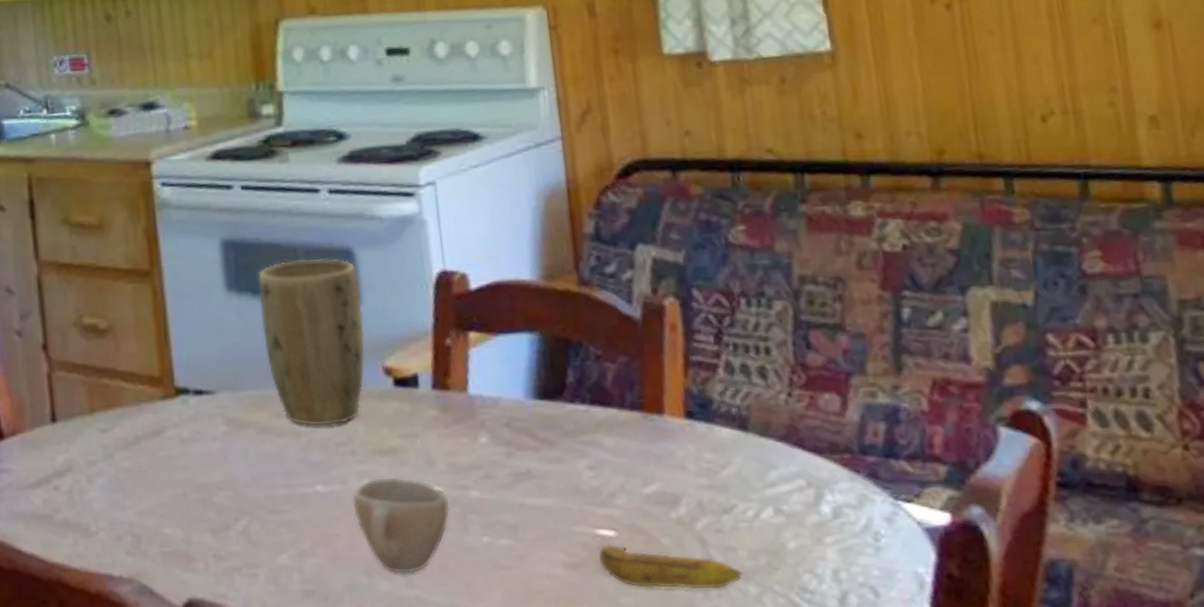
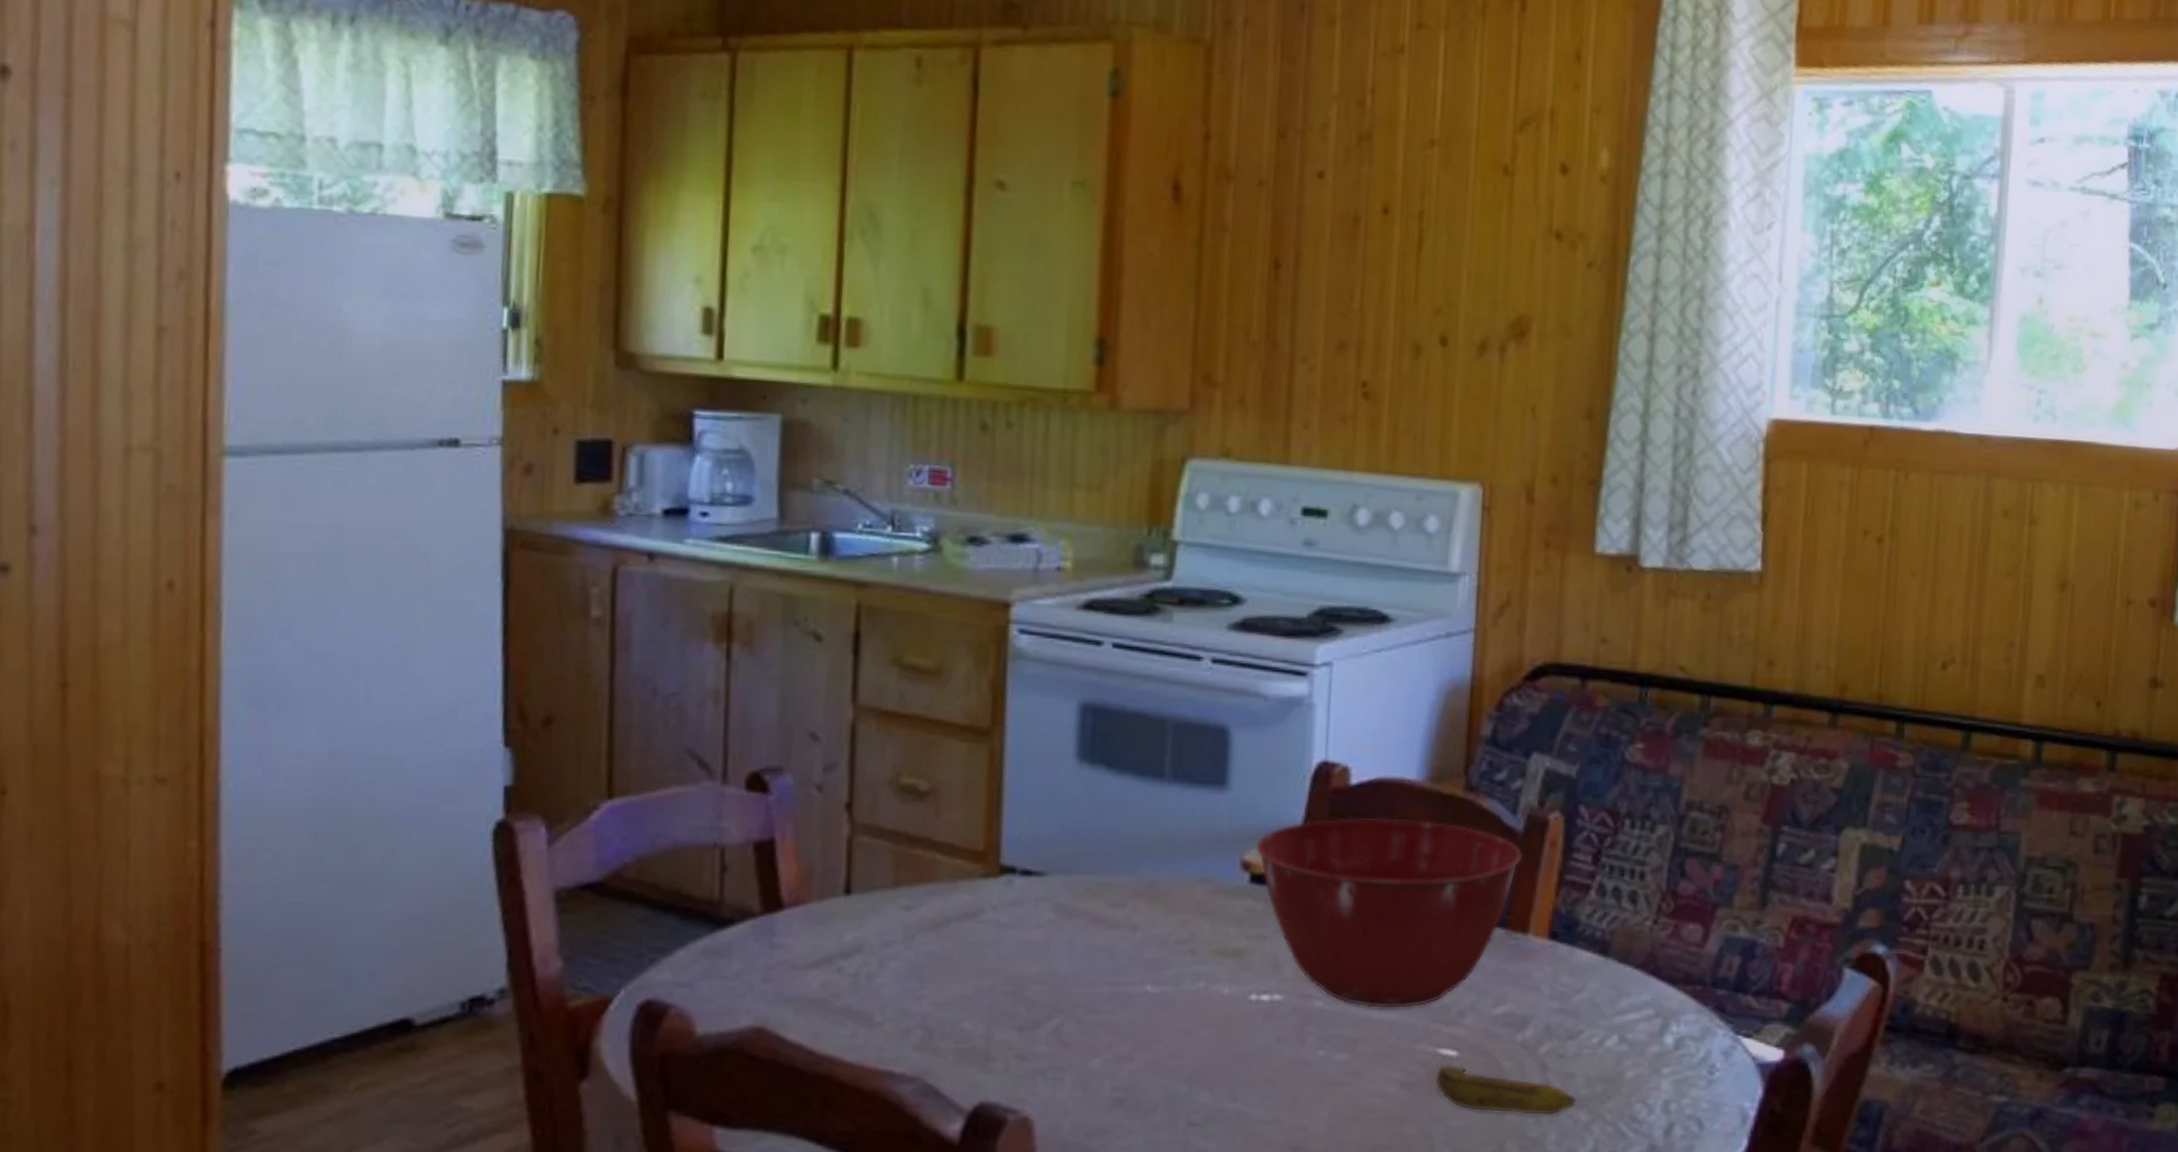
plant pot: present [257,258,366,426] -> none [1111,733,1231,920]
cup: present [352,477,450,574] -> none [1183,981,1289,1085]
mixing bowl: none [393,316,646,494] -> present [1255,817,1523,1008]

